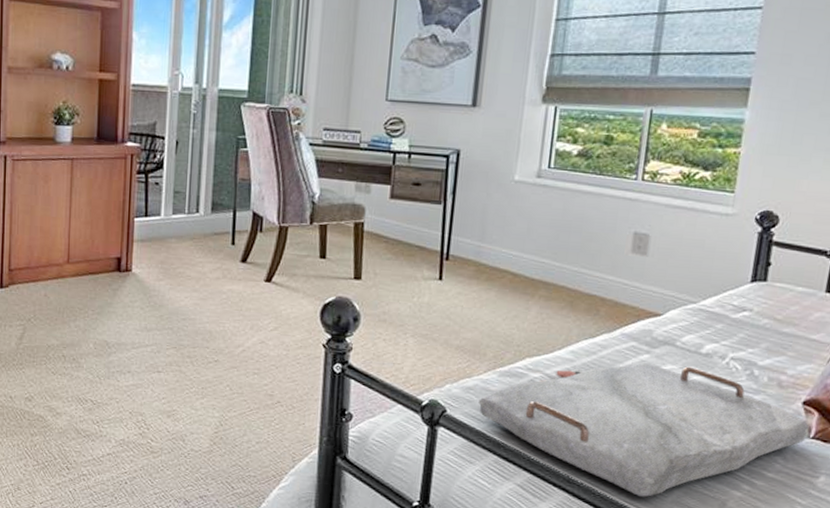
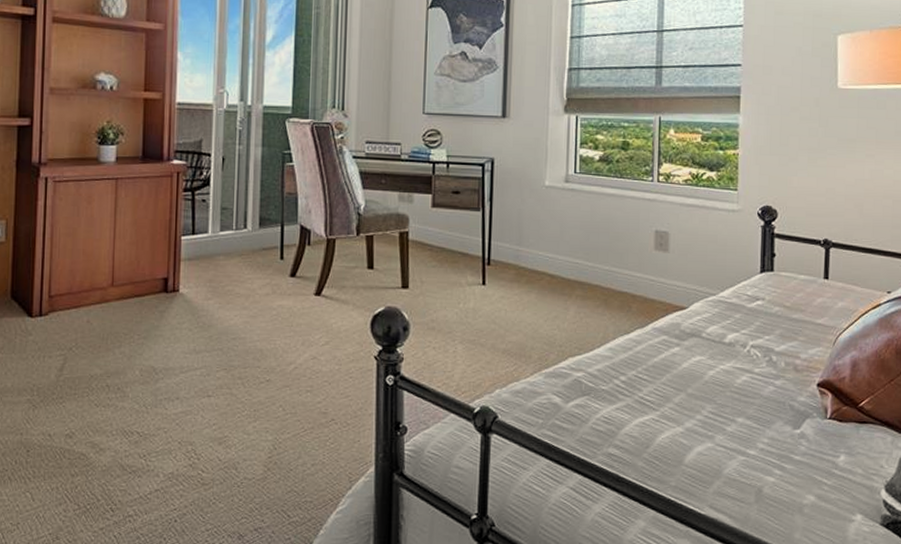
serving tray: present [478,362,810,498] -> none [527,355,825,491]

